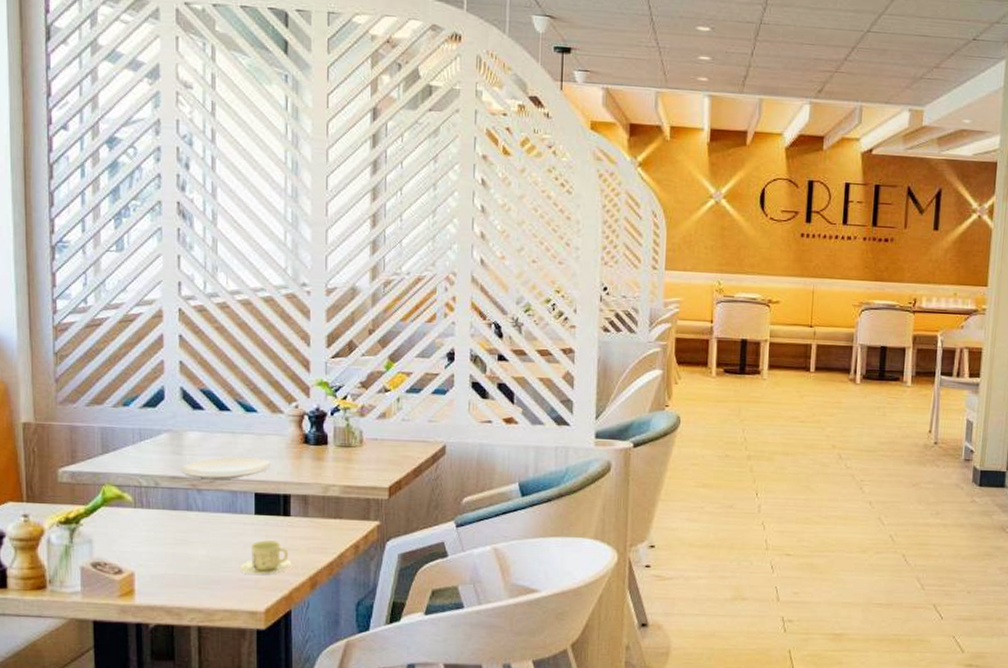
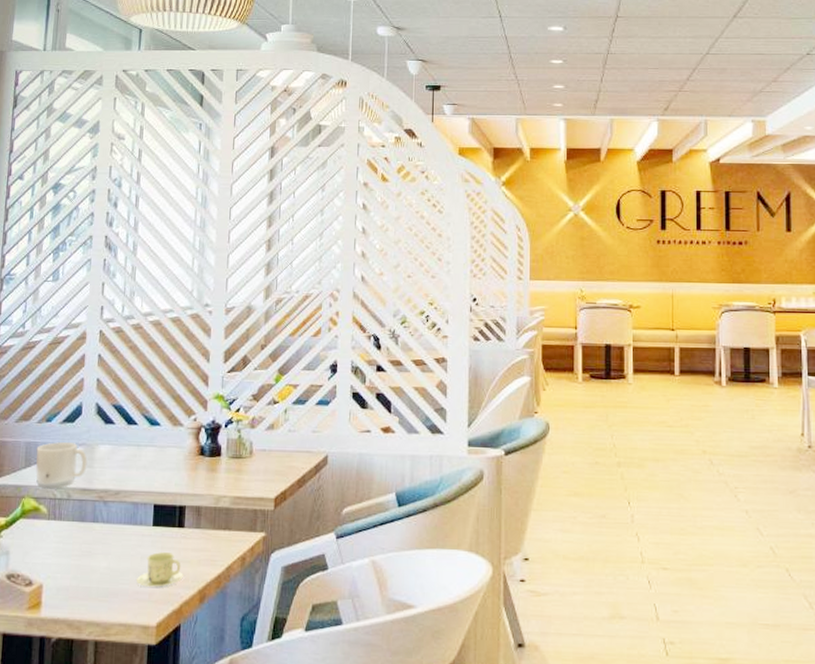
mug: none [114,428,175,477] -> present [36,442,88,489]
plate: present [181,456,271,480] -> none [91,469,170,492]

